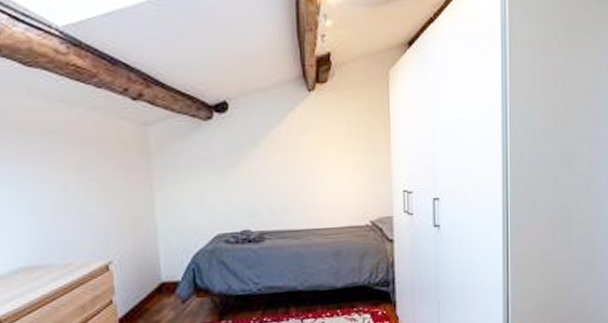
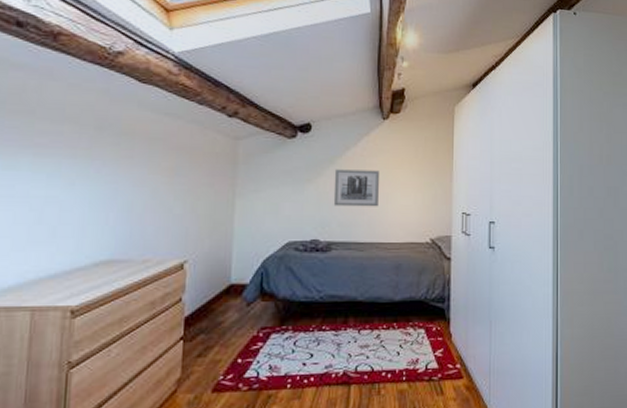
wall art: none [259,150,311,193] -> present [333,169,379,207]

